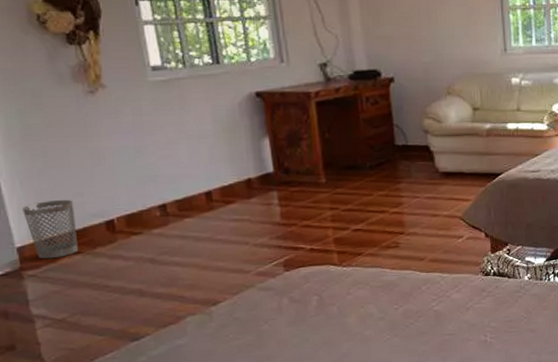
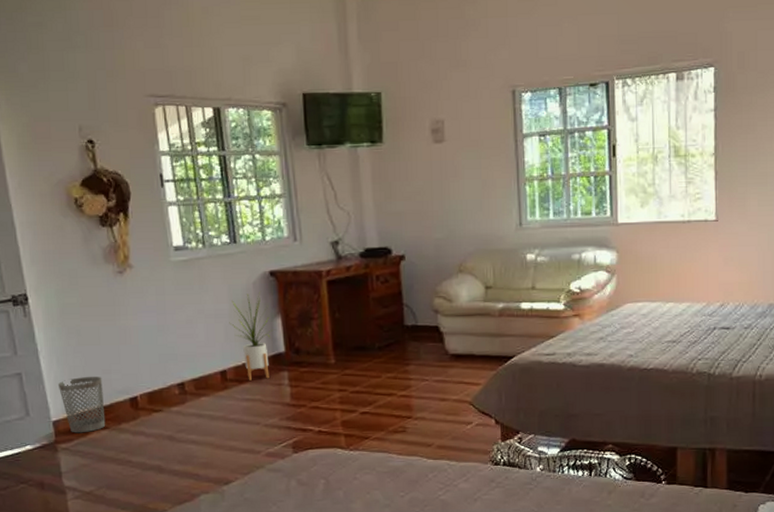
house plant: none [213,113,260,201] -> present [229,292,273,380]

